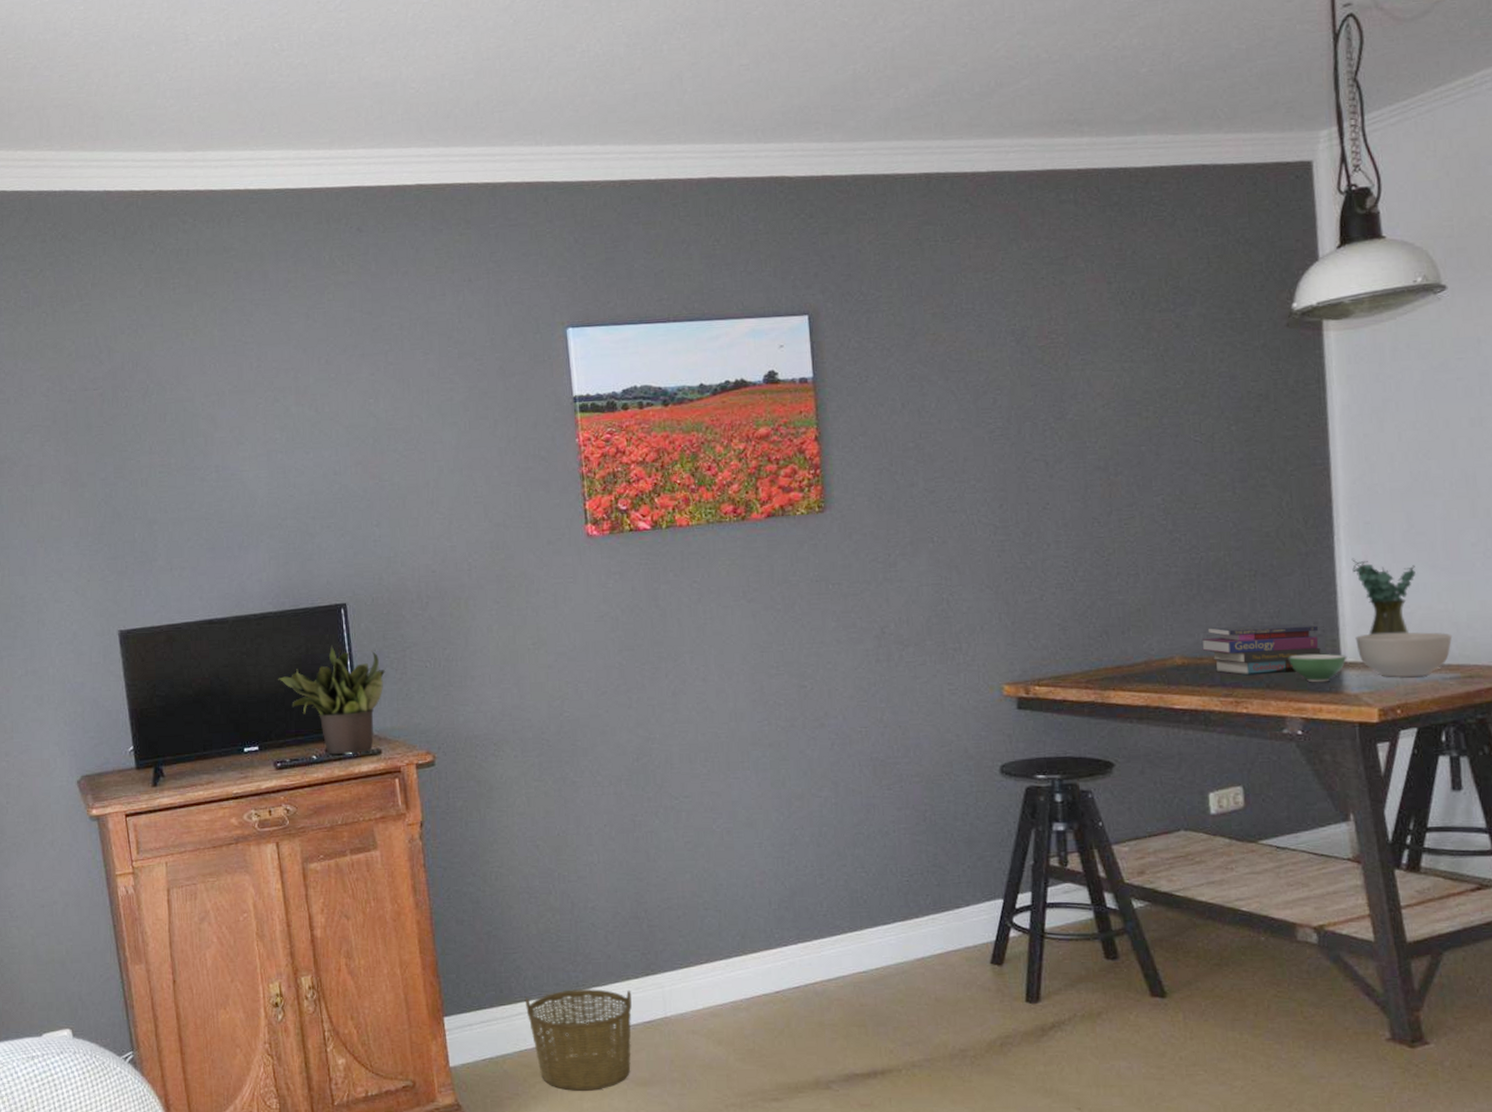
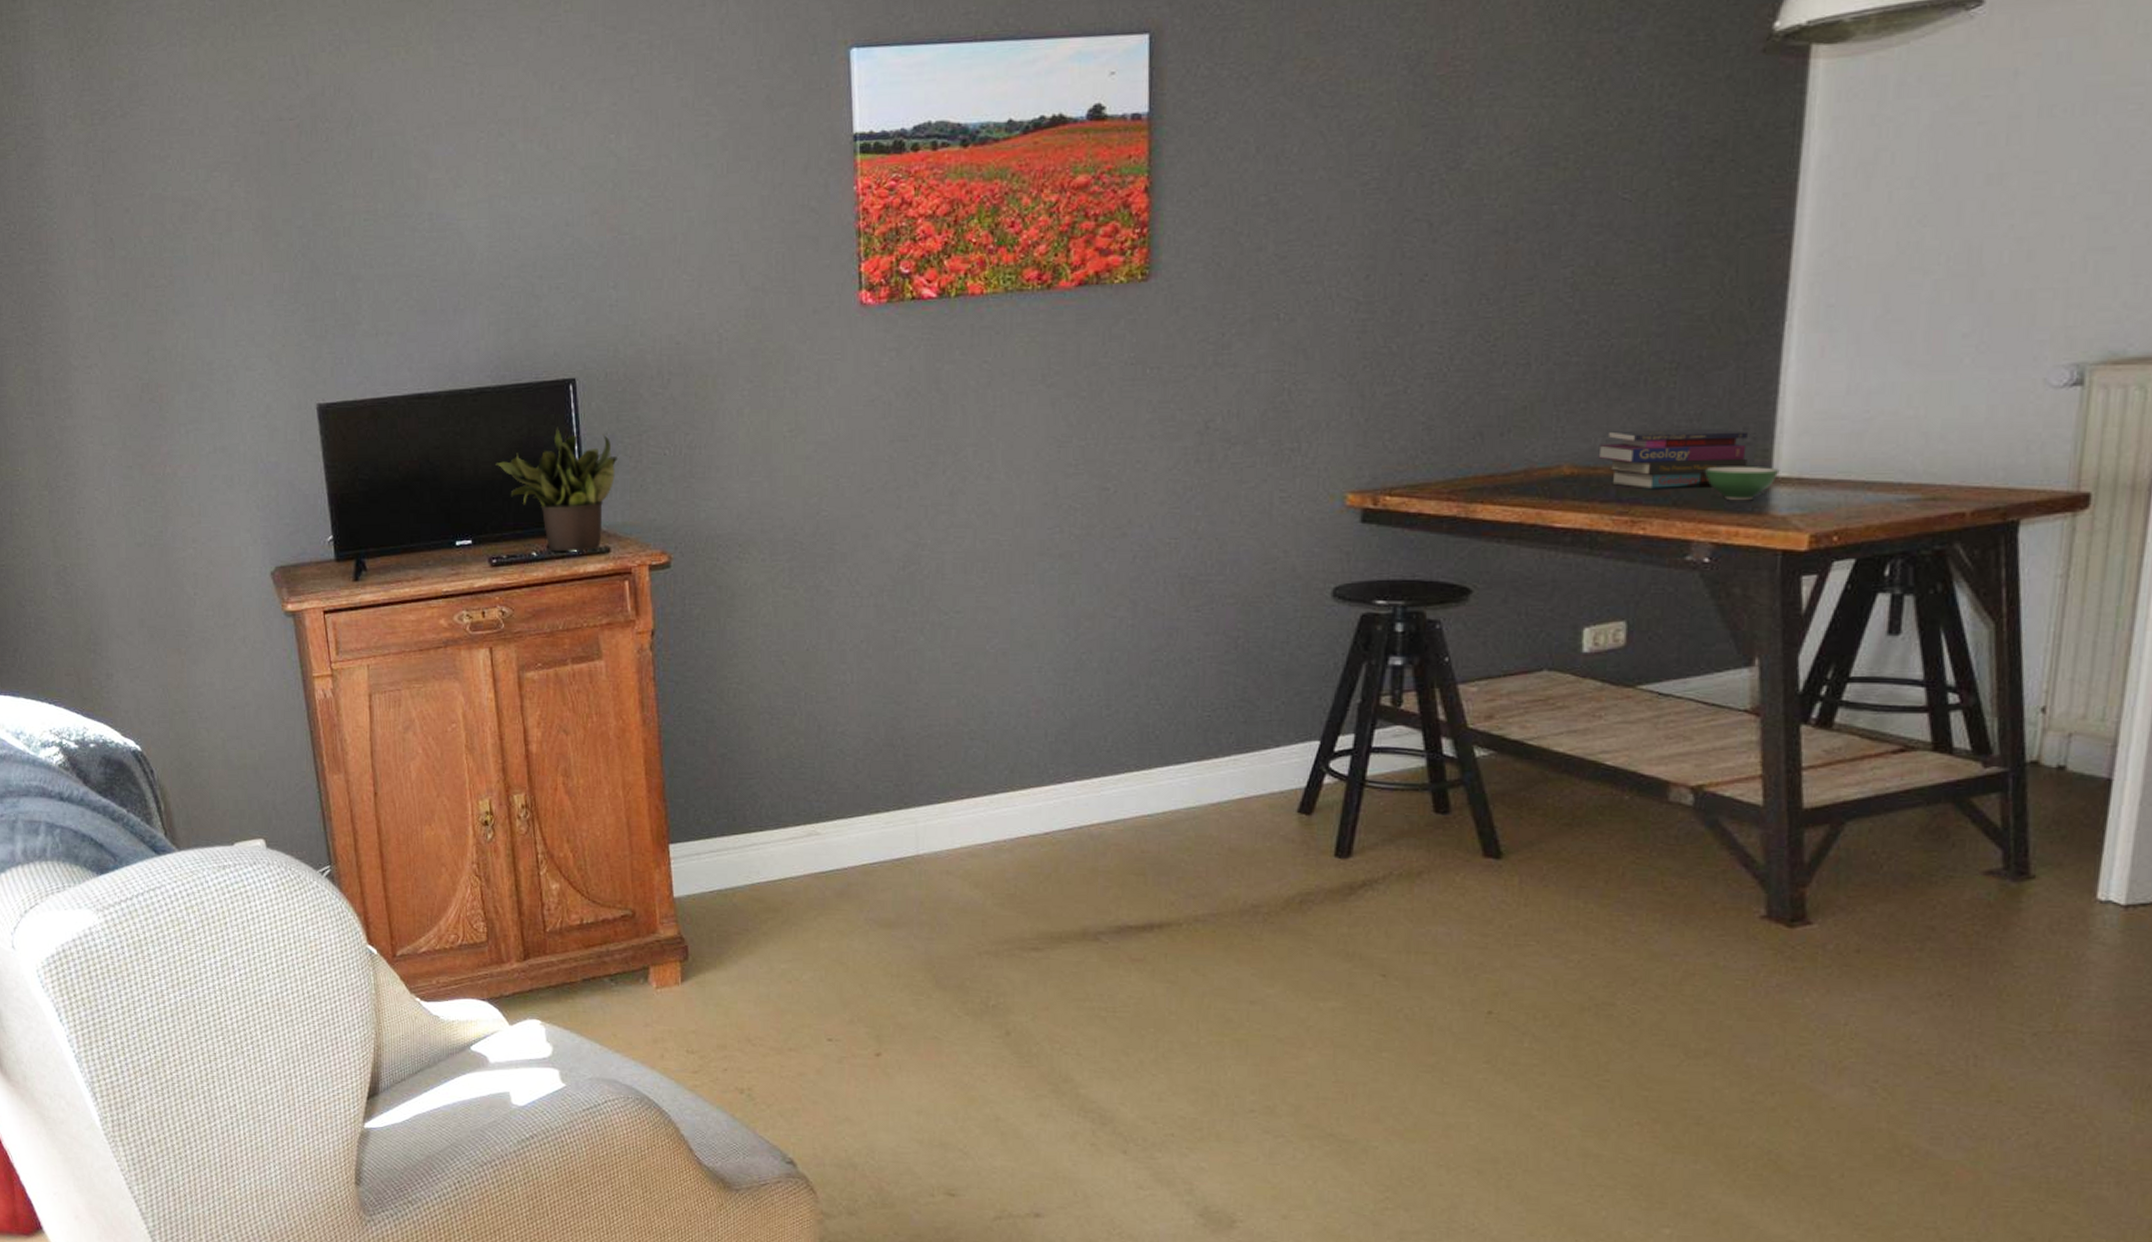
basket: present [524,988,632,1091] -> none [760,820,880,930]
vase: present [1351,558,1416,636] -> none [1802,349,1884,446]
bowl: present [1355,632,1453,678] -> none [1793,442,1919,498]

